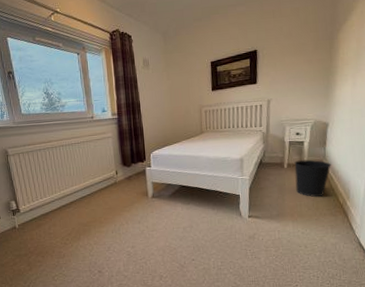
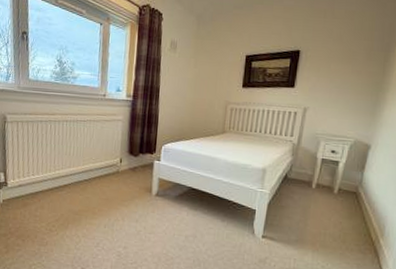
wastebasket: present [294,159,331,198] -> none [322,182,368,229]

